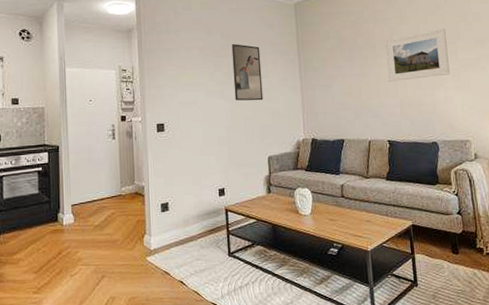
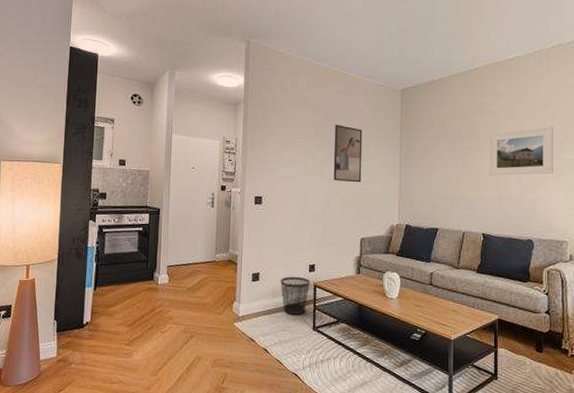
wastebasket: none [190,202,221,242] -> present [280,276,310,315]

